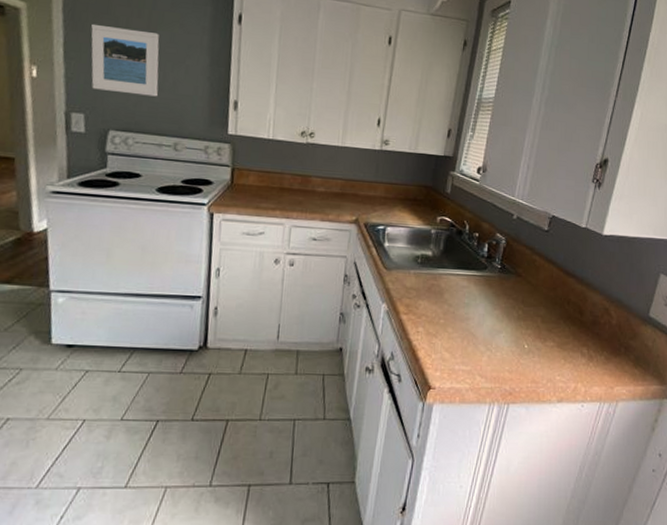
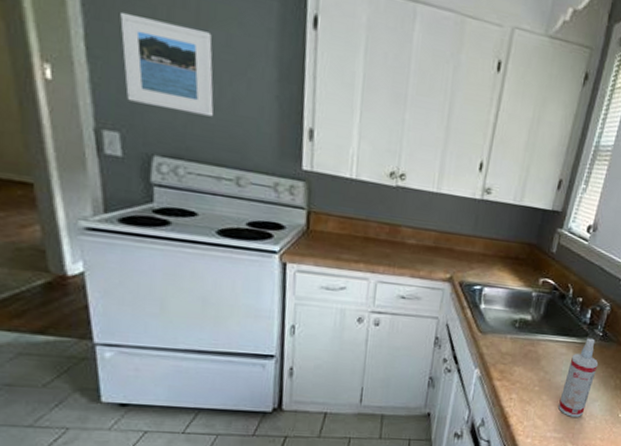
spray bottle: none [464,270,500,349] -> present [558,338,599,417]

